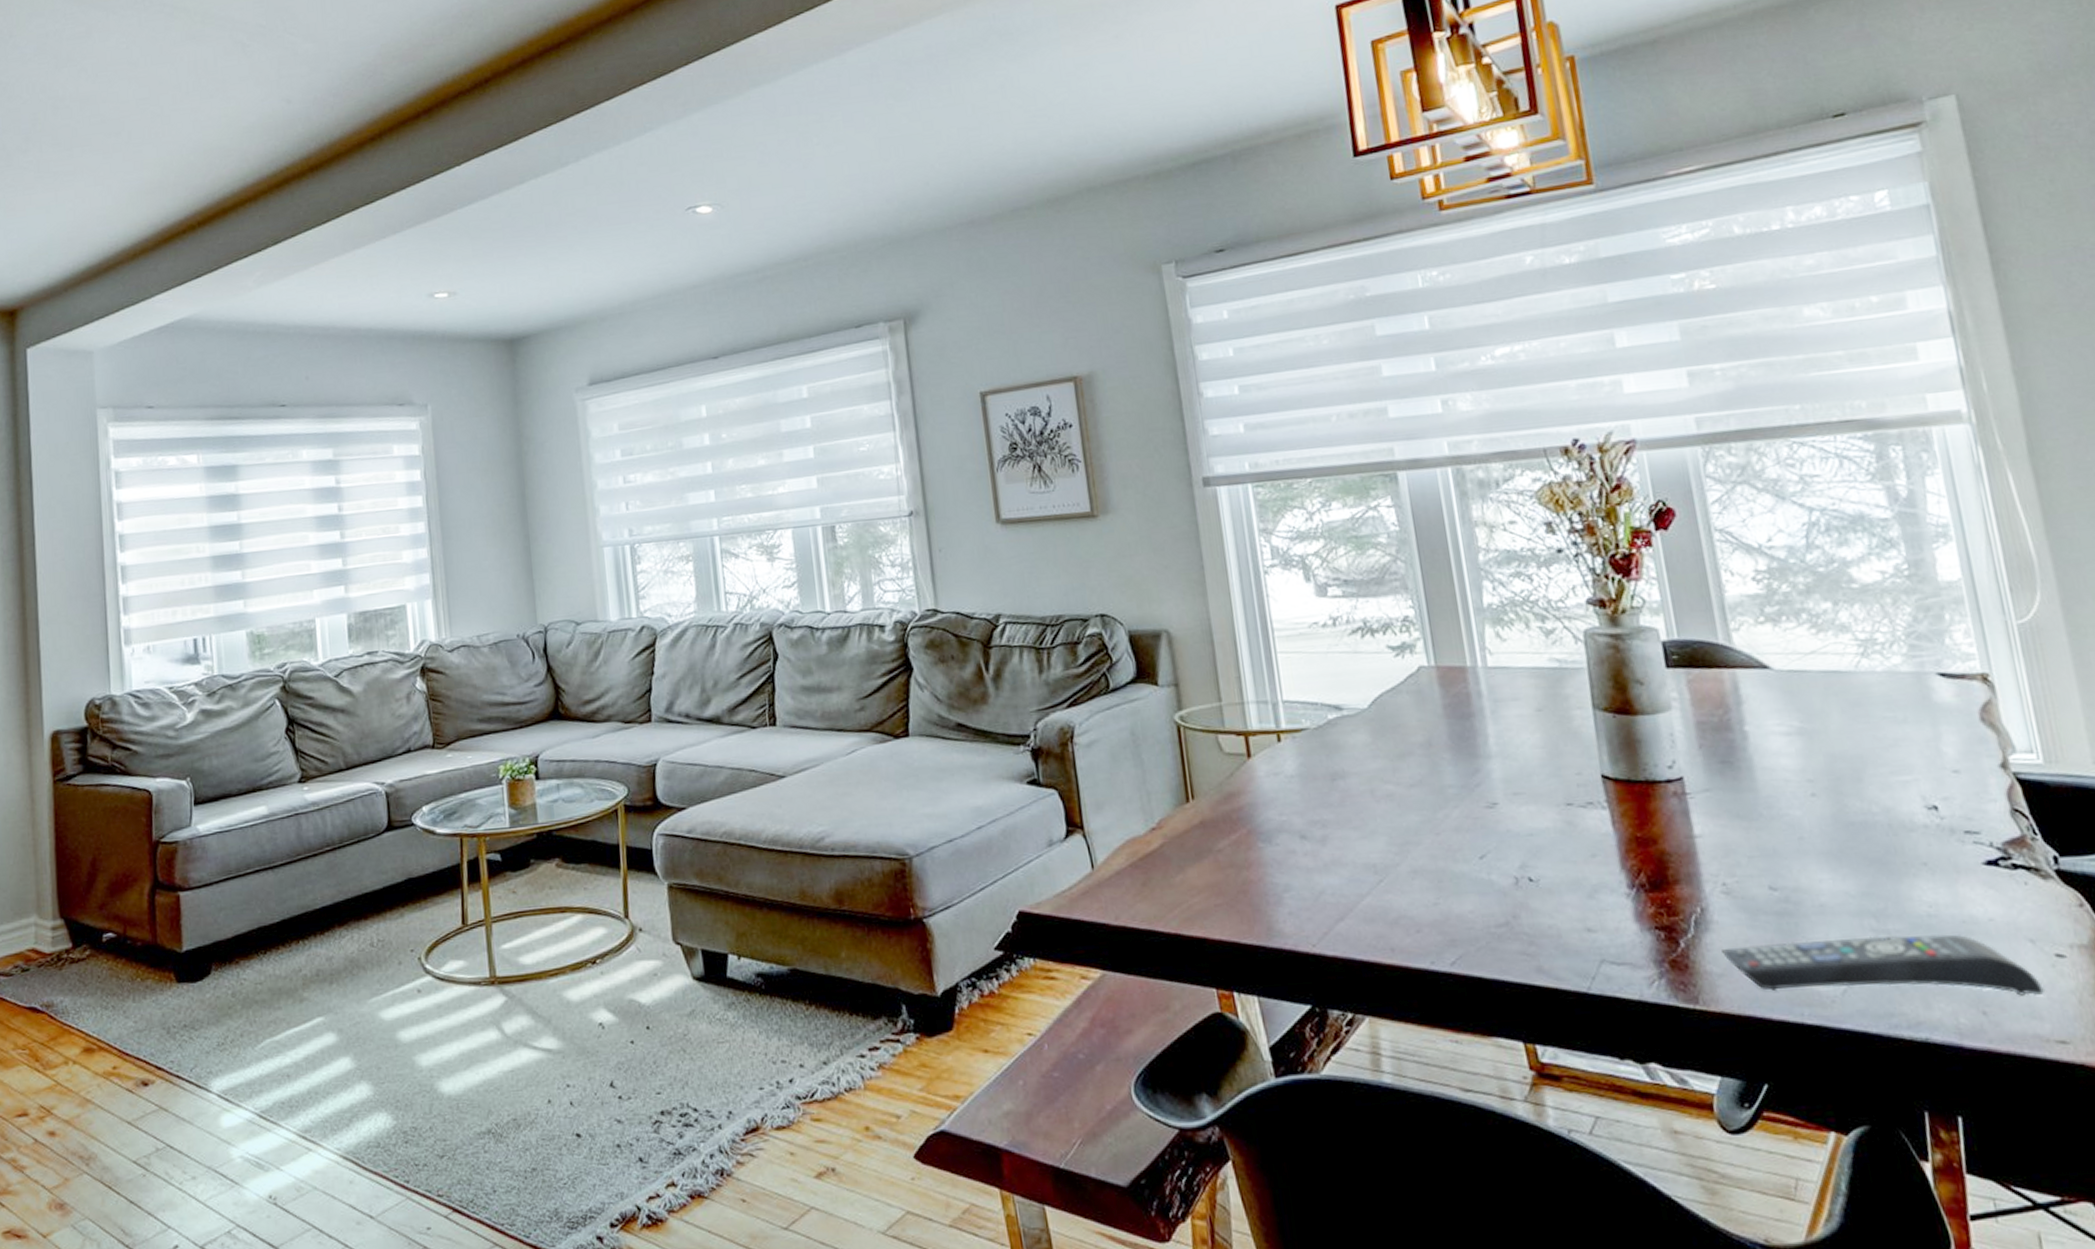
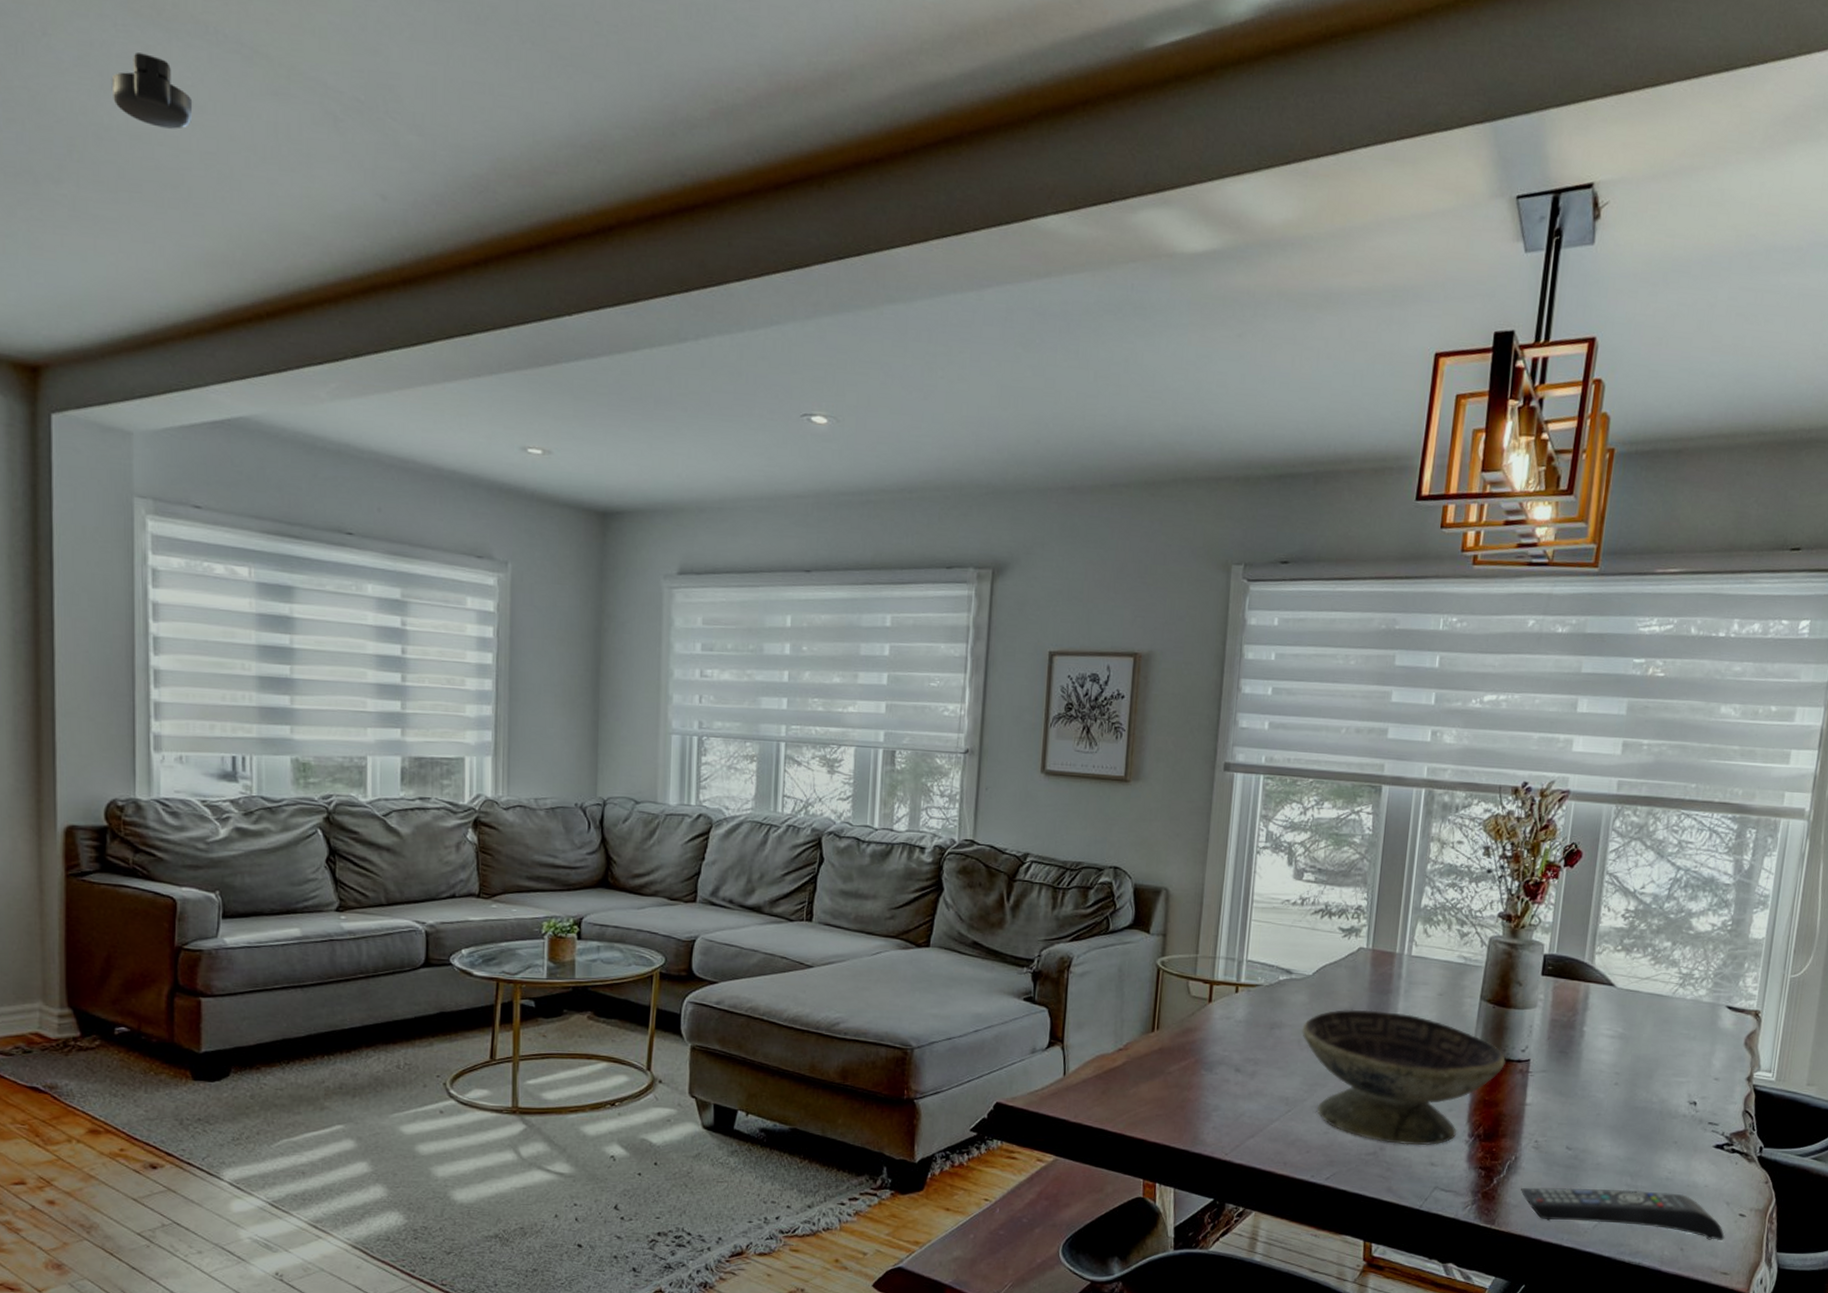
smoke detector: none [63,31,128,88] -> present [111,53,193,129]
decorative bowl: none [1371,739,1651,909] -> present [1301,1009,1506,1146]

